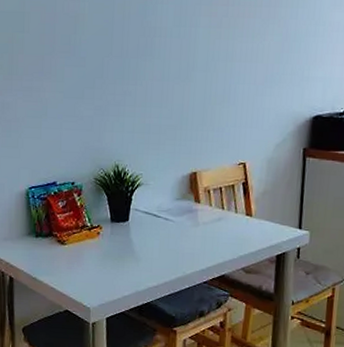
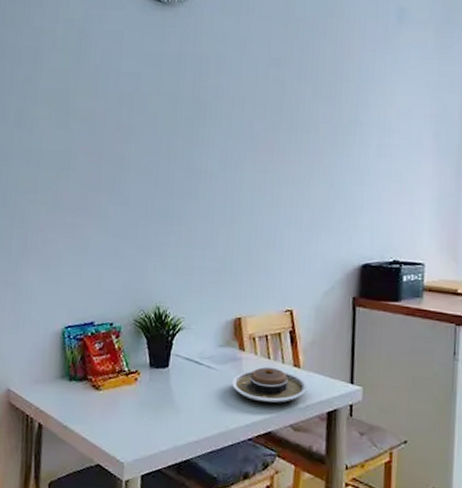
plate: none [188,217,259,250] -> present [232,367,307,403]

